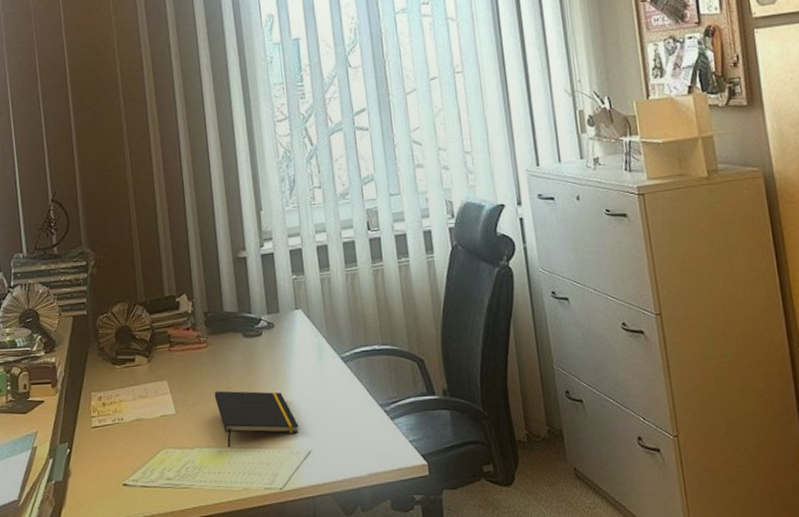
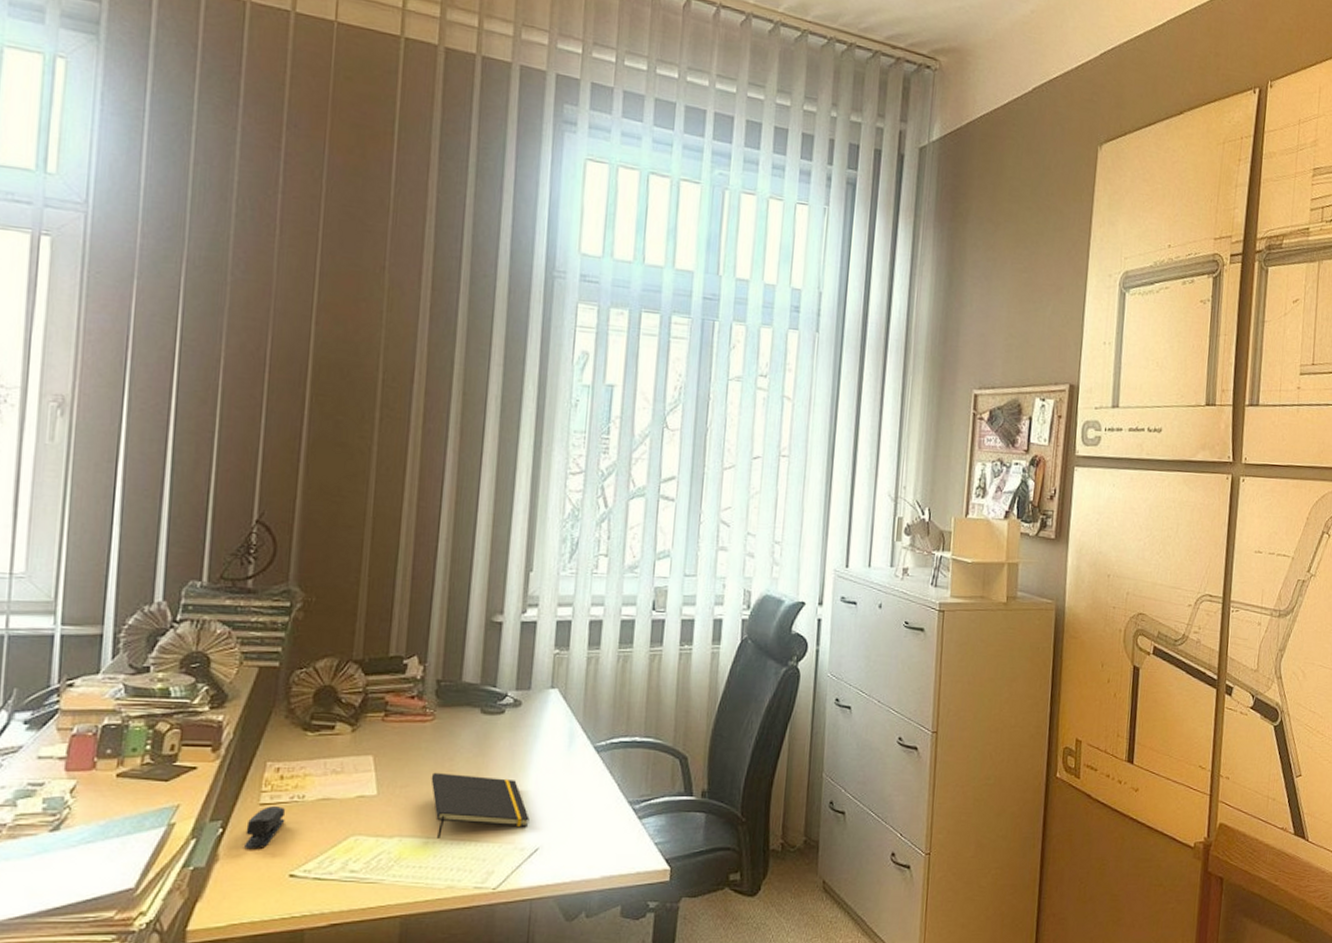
stapler: none [85,428,112,464] -> present [243,806,286,848]

